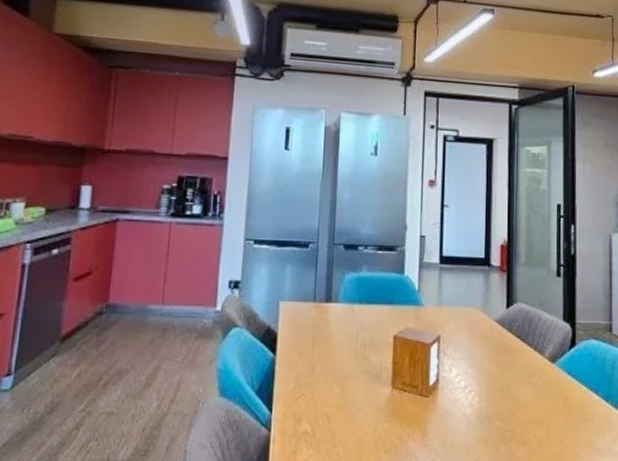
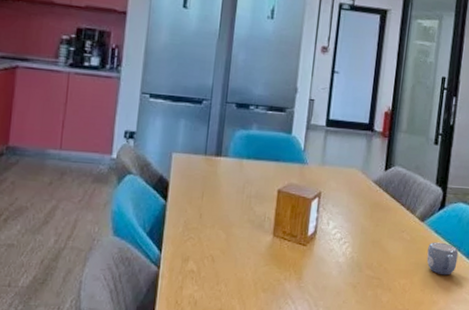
mug: none [562,385,597,424] -> present [426,242,459,276]

